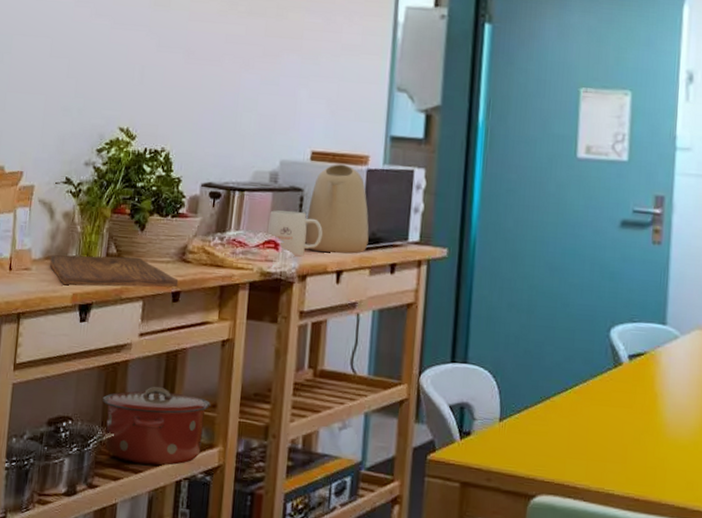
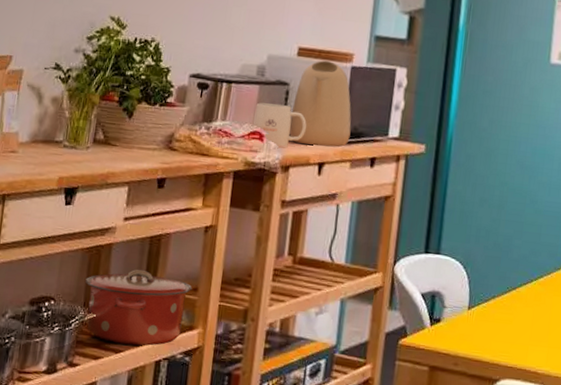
cutting board: present [49,255,179,288] -> none [36,138,164,174]

